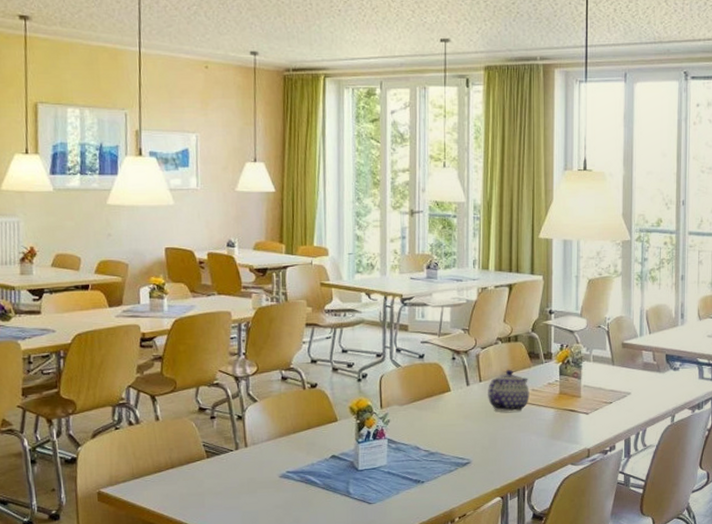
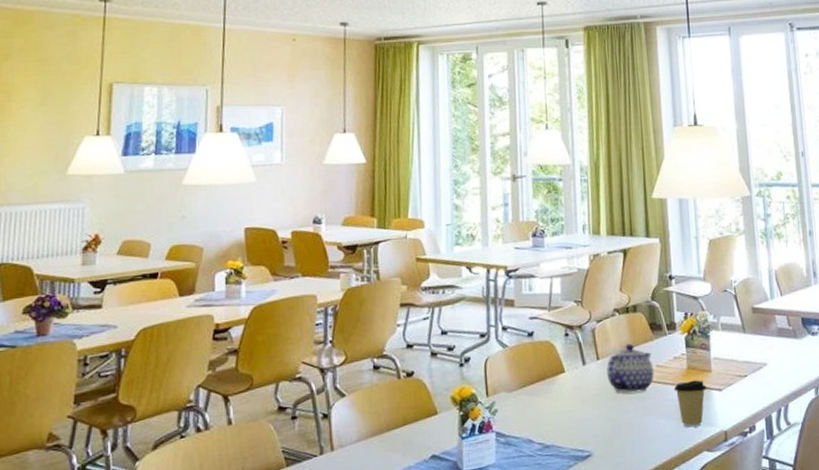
coffee cup: none [546,404,575,444] -> present [673,380,707,428]

